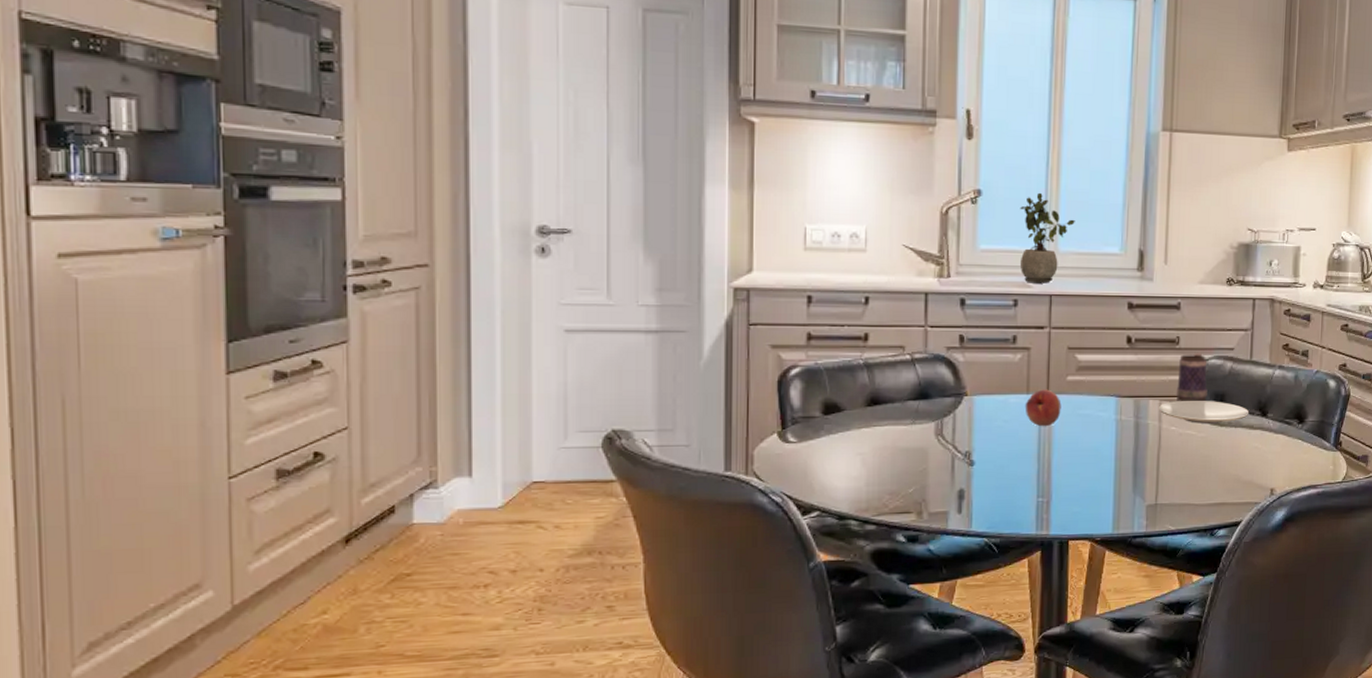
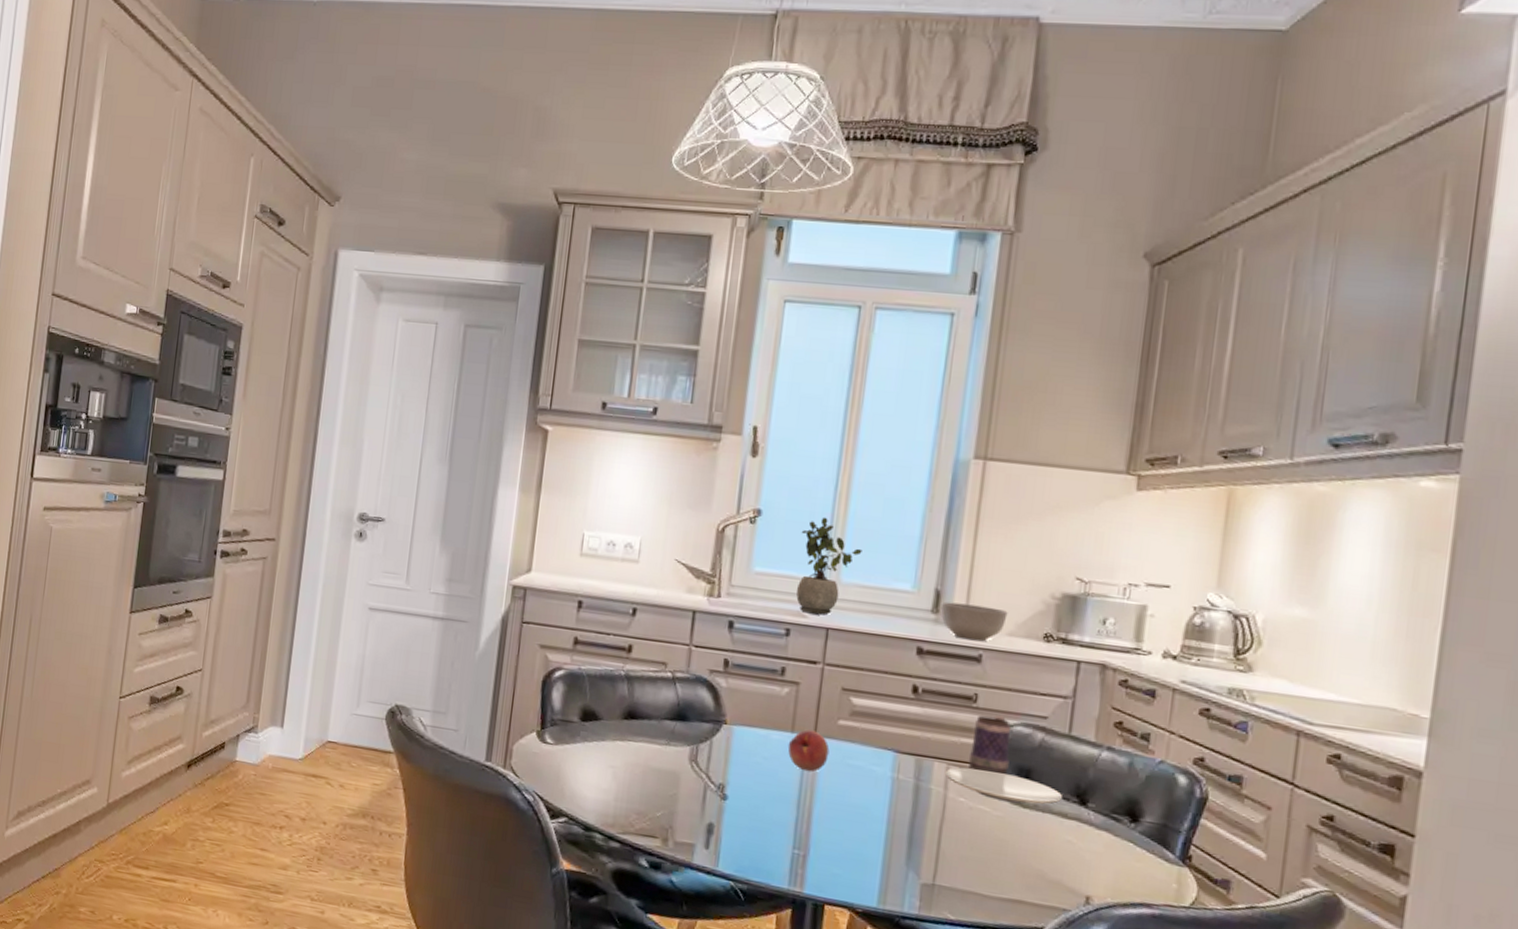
bowl: none [1144,260,1198,291] -> present [940,601,1008,642]

